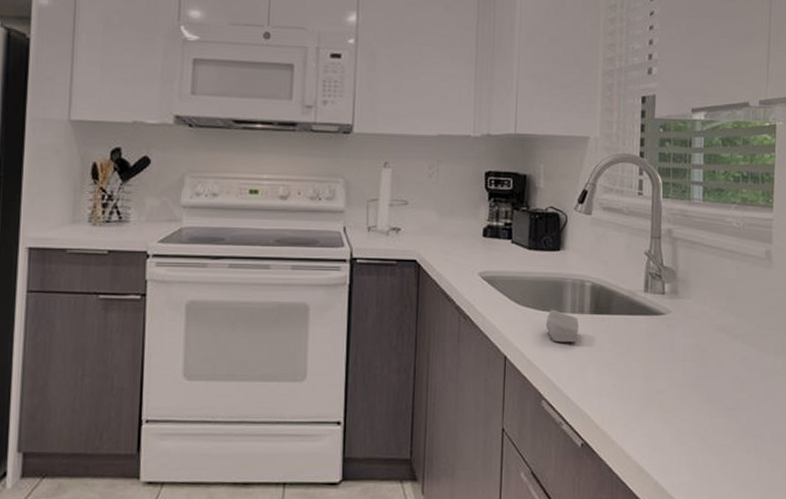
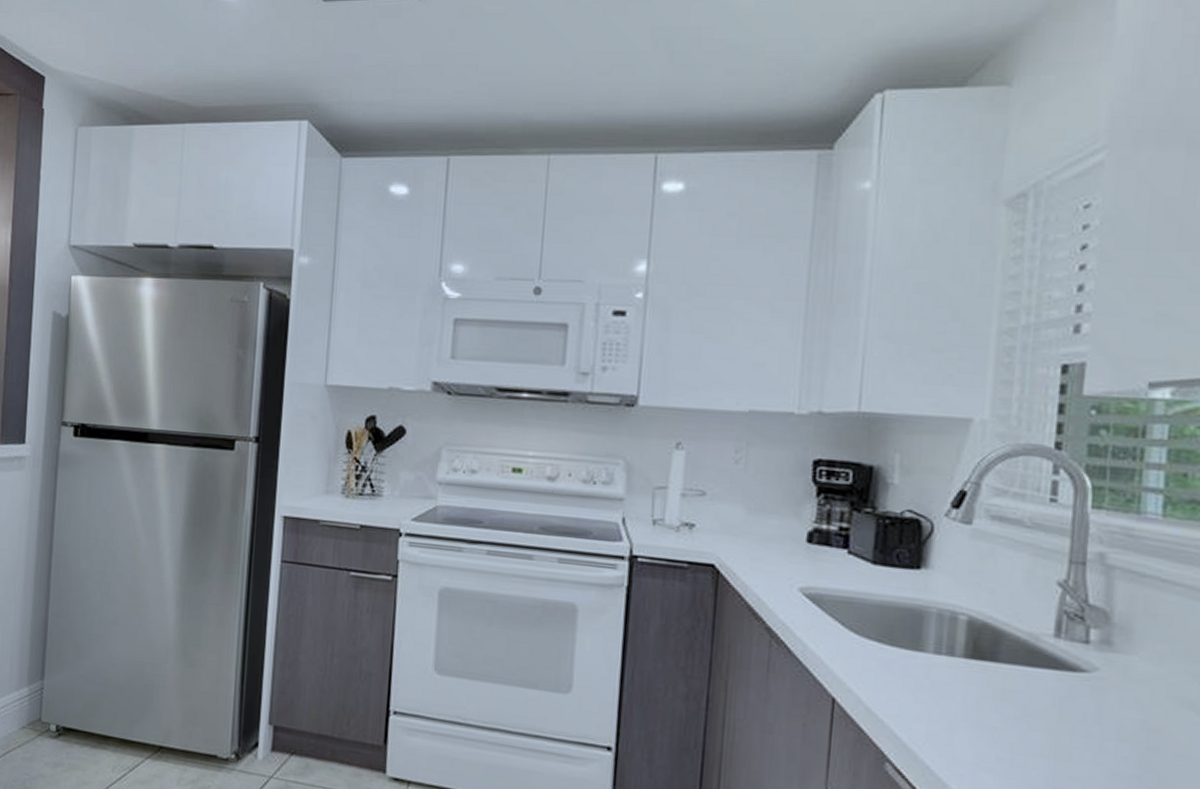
soap bar: present [545,309,579,343] -> none [894,645,947,694]

